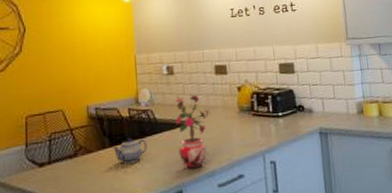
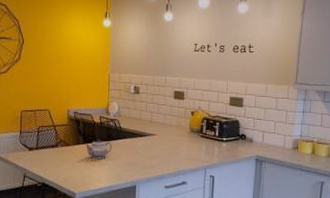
potted plant: present [175,94,211,169] -> none [136,112,167,171]

